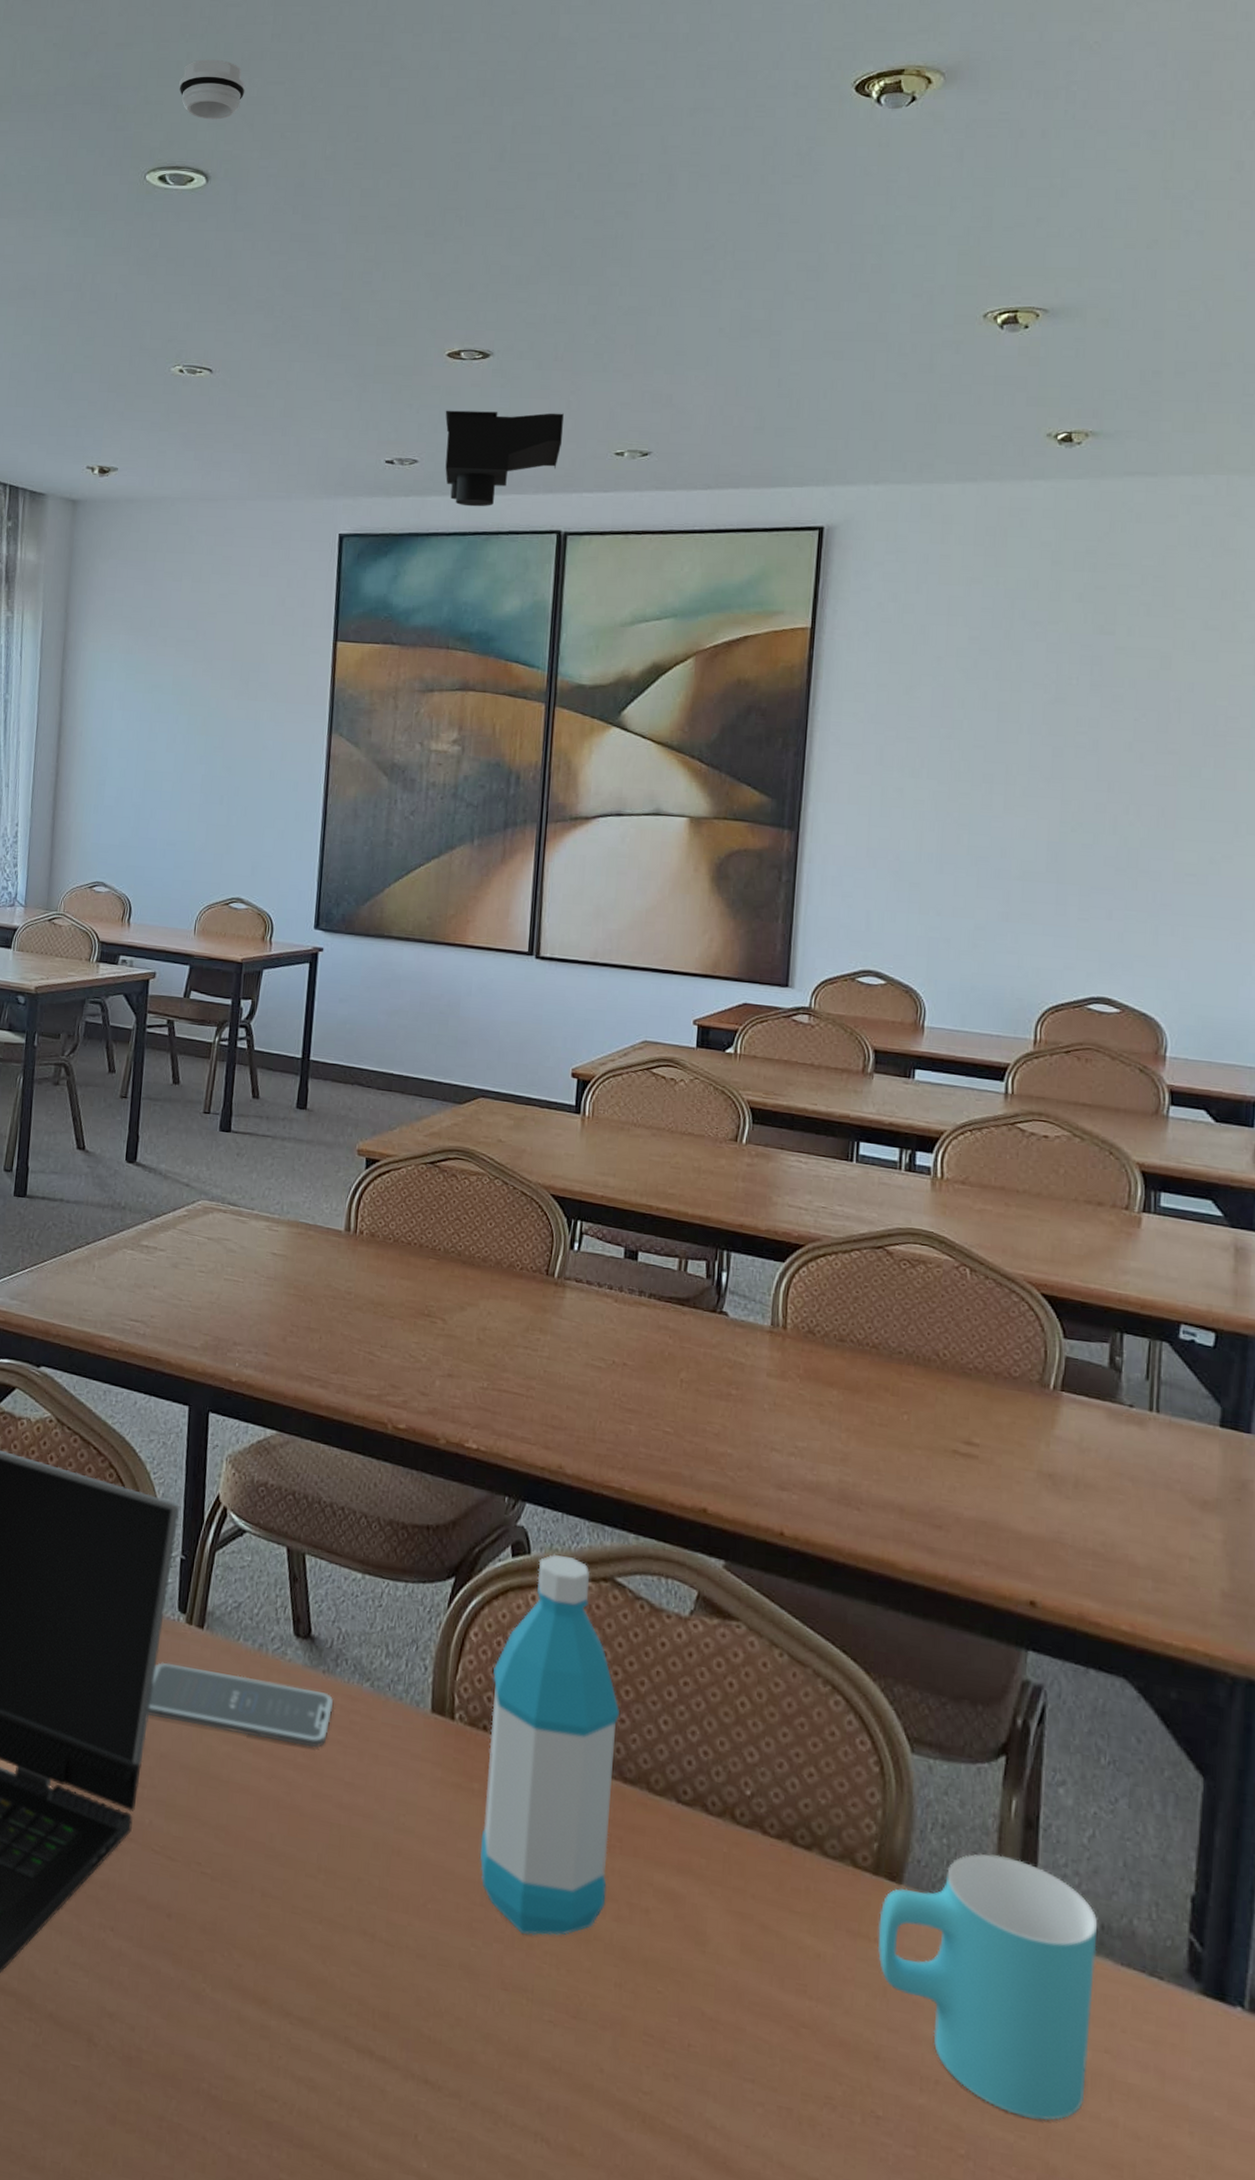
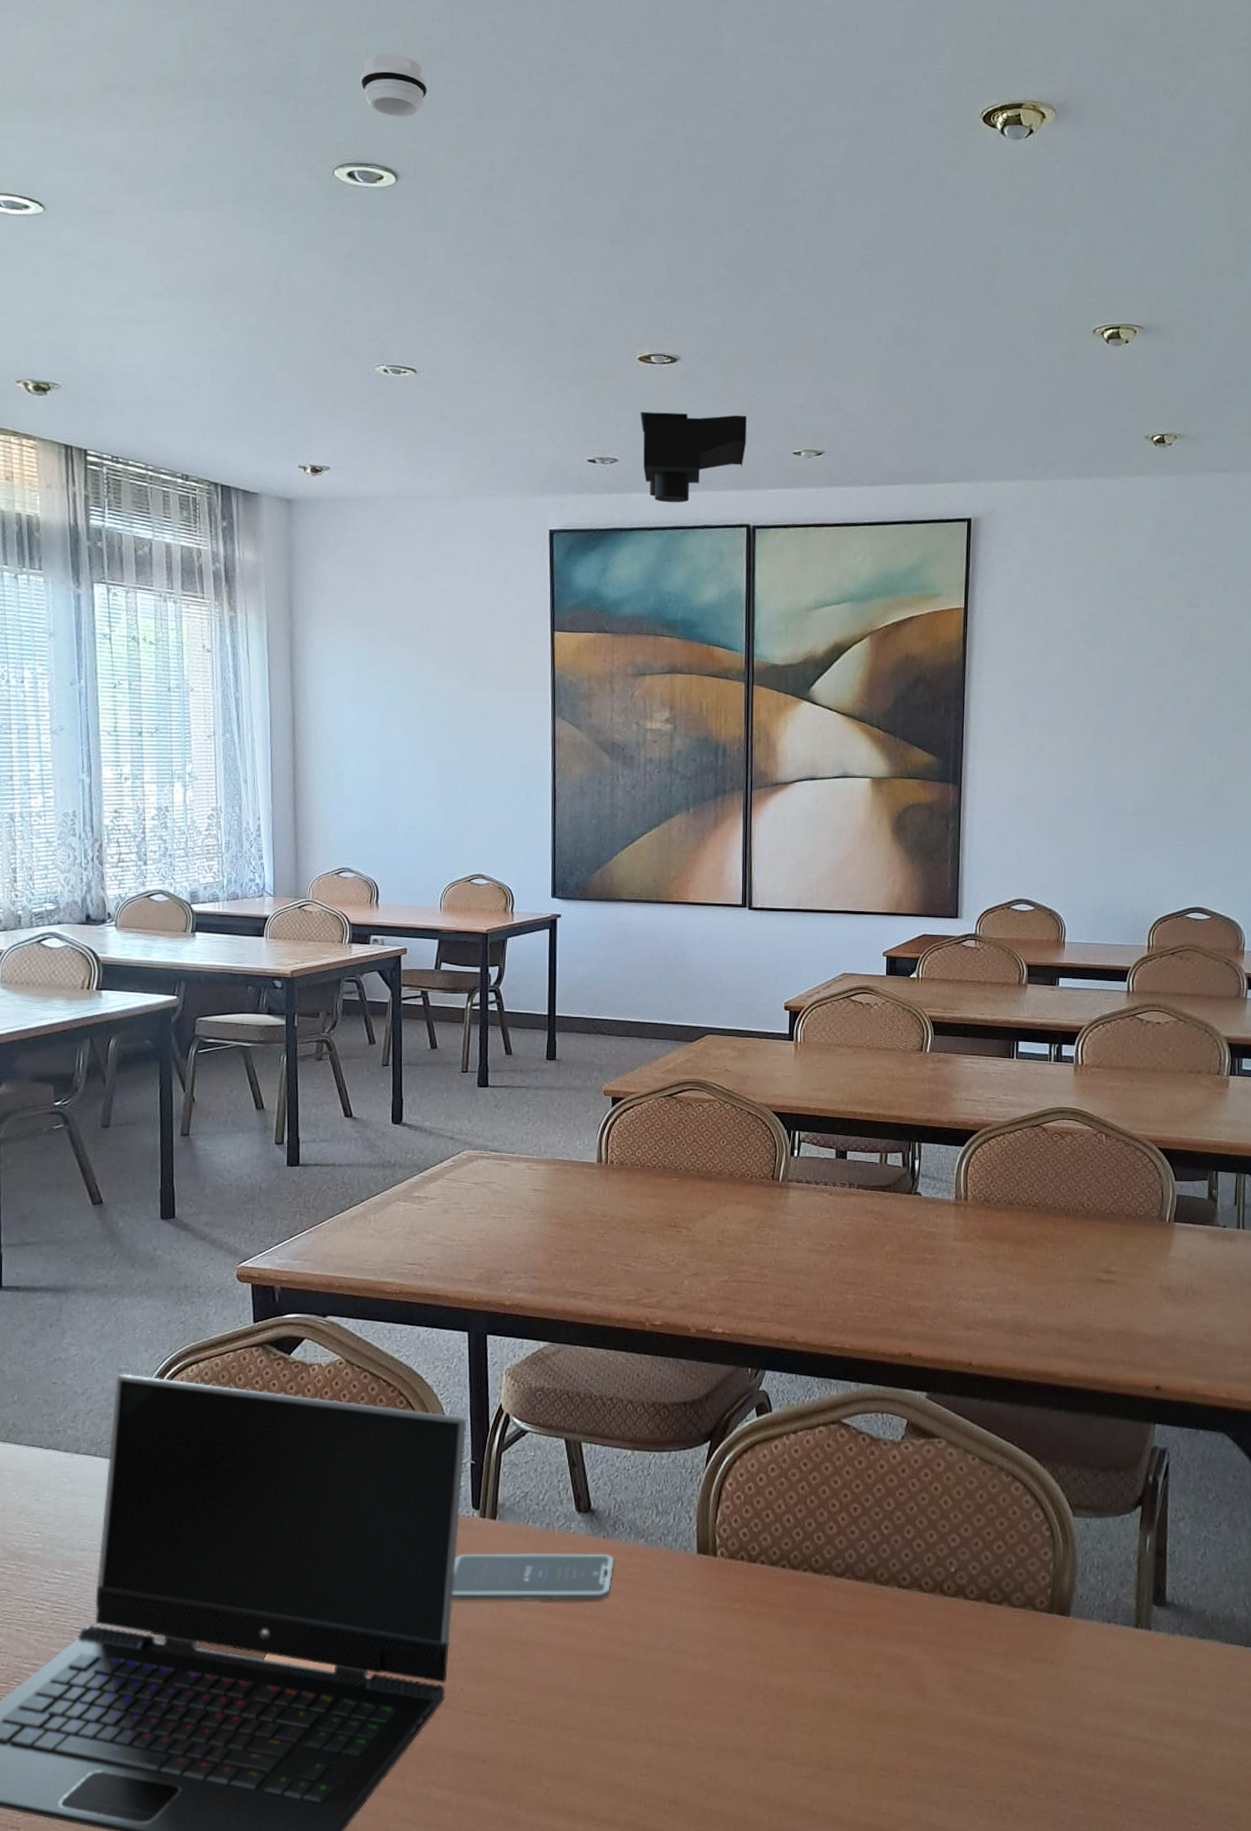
water bottle: present [480,1553,620,1936] -> none [744,1408,851,1715]
cup: present [877,1854,1098,2120] -> none [1053,1580,1209,1767]

